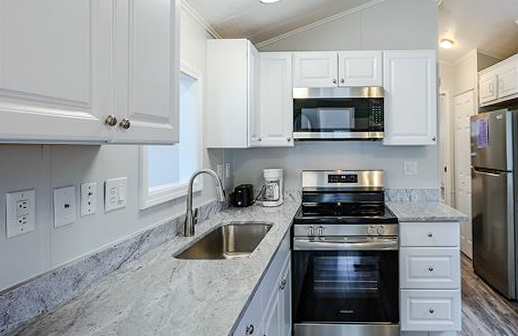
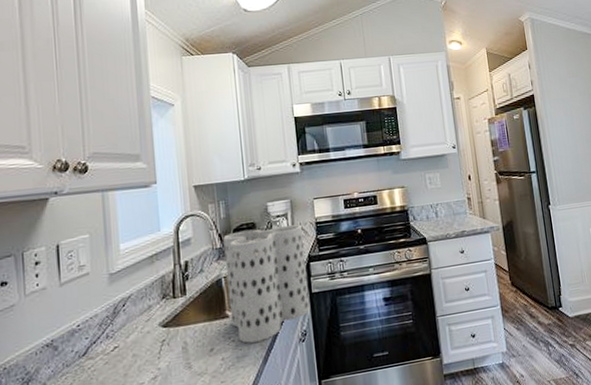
utensil holder: none [226,190,291,282] -> present [223,224,311,344]

